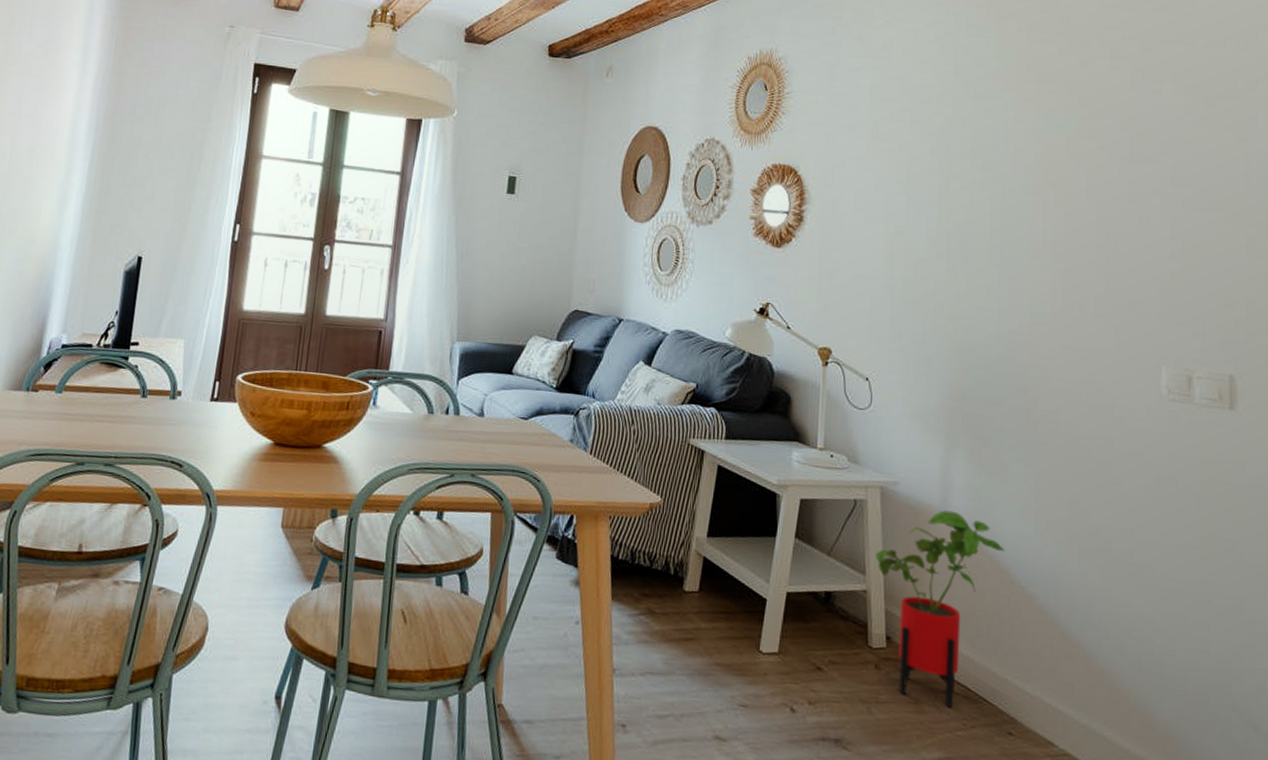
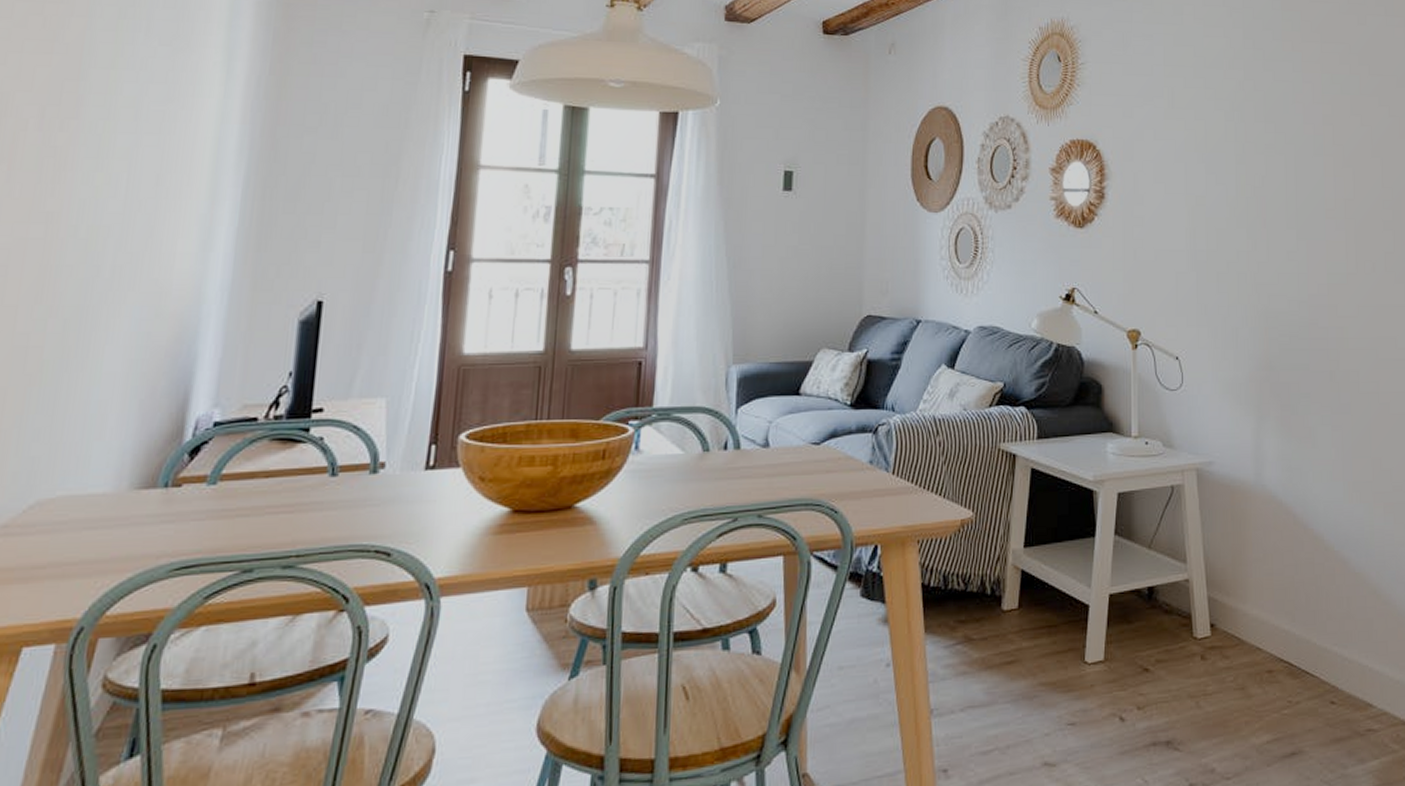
house plant: present [875,510,1005,708] -> none [1195,484,1317,687]

